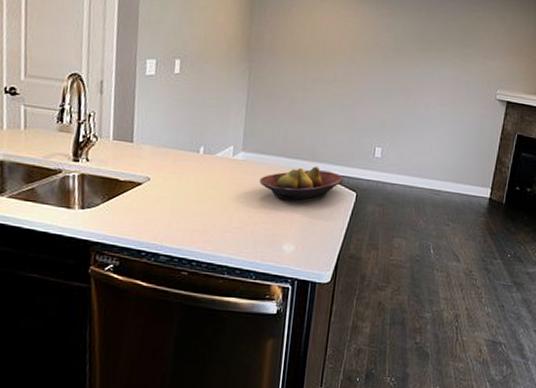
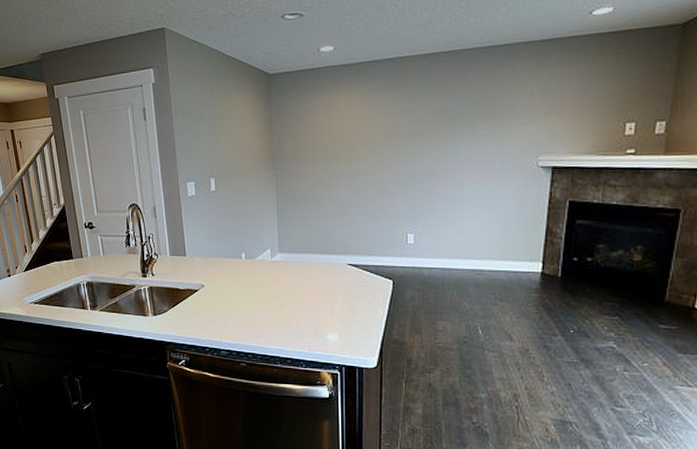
fruit bowl: present [259,166,344,201] -> none [298,259,379,294]

